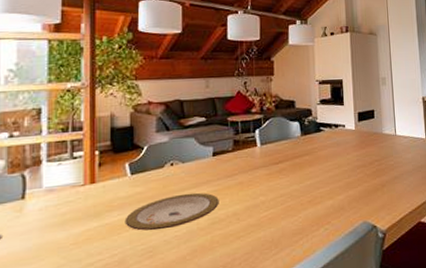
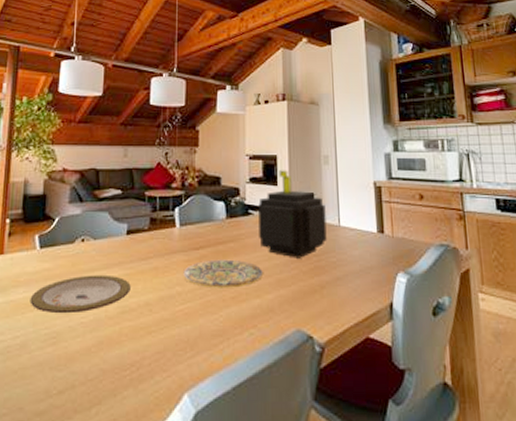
plate: none [266,169,335,195] -> present [183,259,264,288]
plant pot: none [328,92,386,165] -> present [258,170,327,258]

